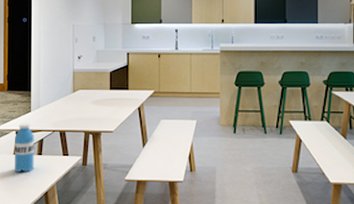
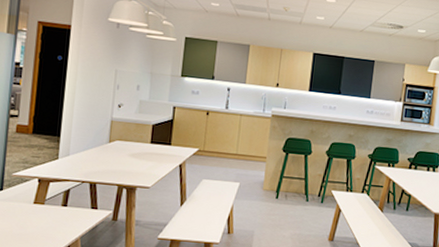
water bottle: present [15,123,34,173] -> none [33,170,60,224]

